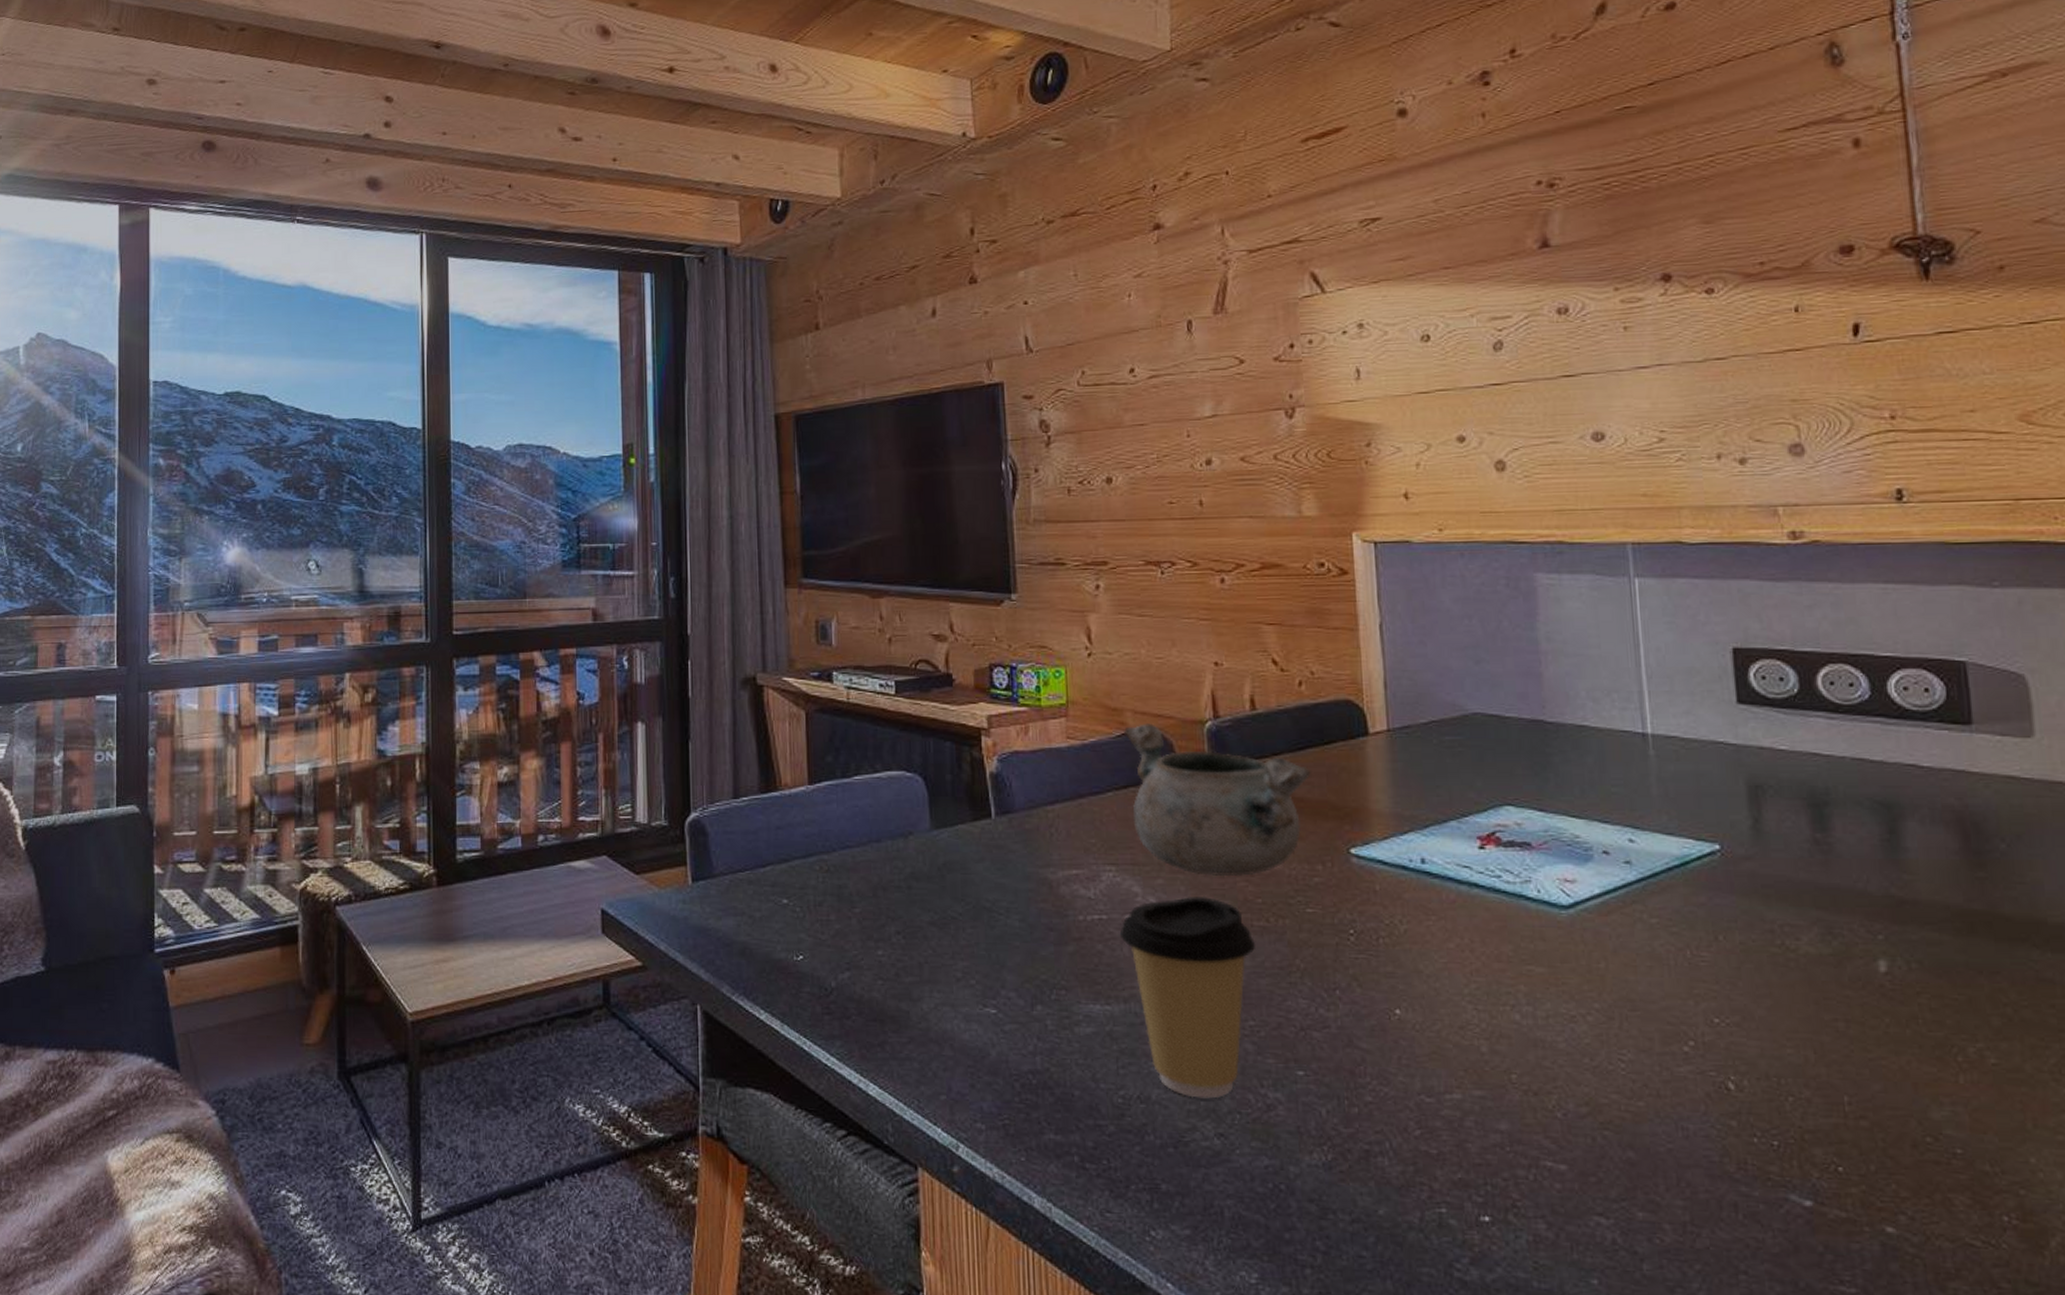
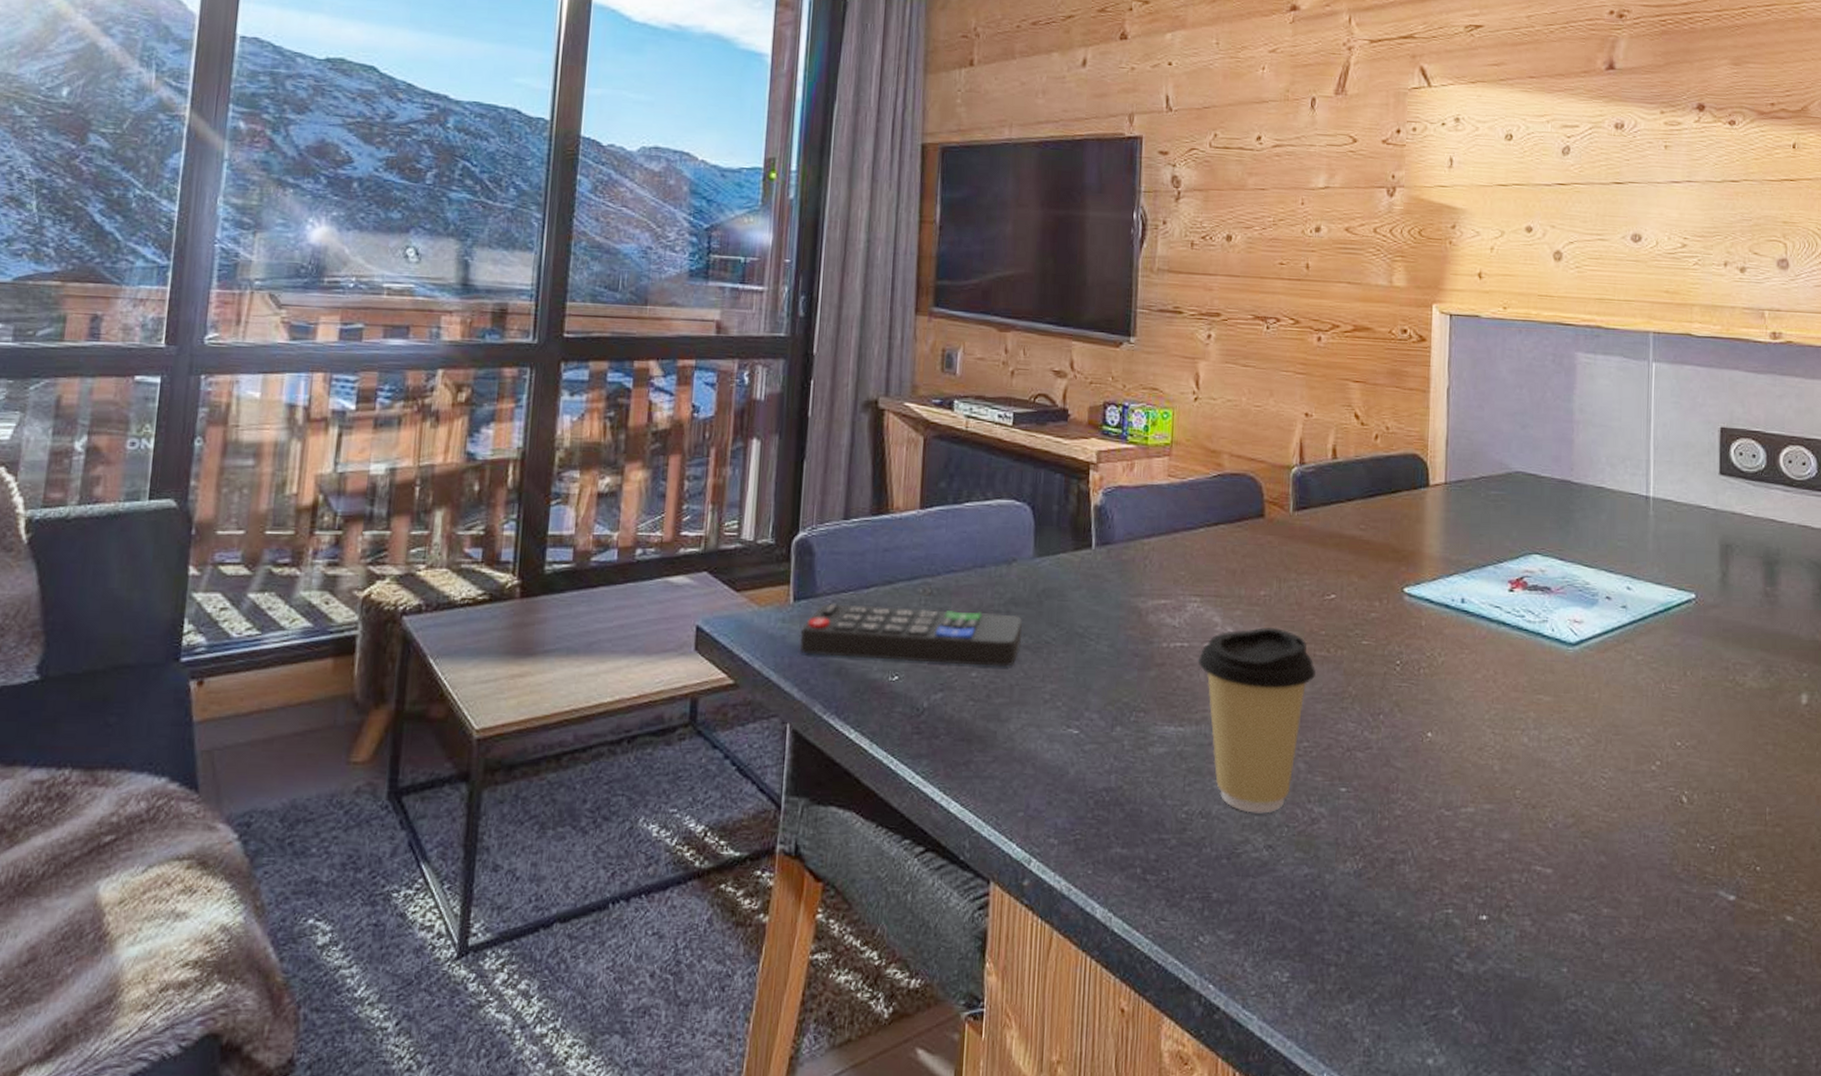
remote control: none [701,883,927,944] -> present [799,603,1022,667]
decorative bowl: present [1124,723,1312,876] -> none [1220,466,1379,610]

